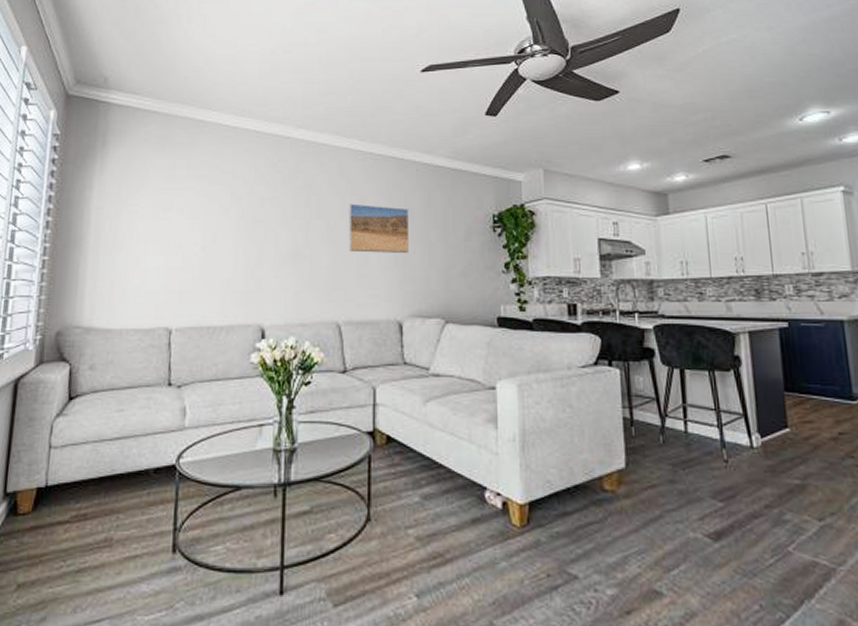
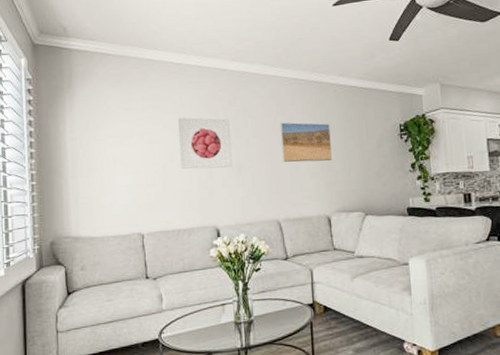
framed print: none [225,190,289,253] -> present [177,117,233,169]

